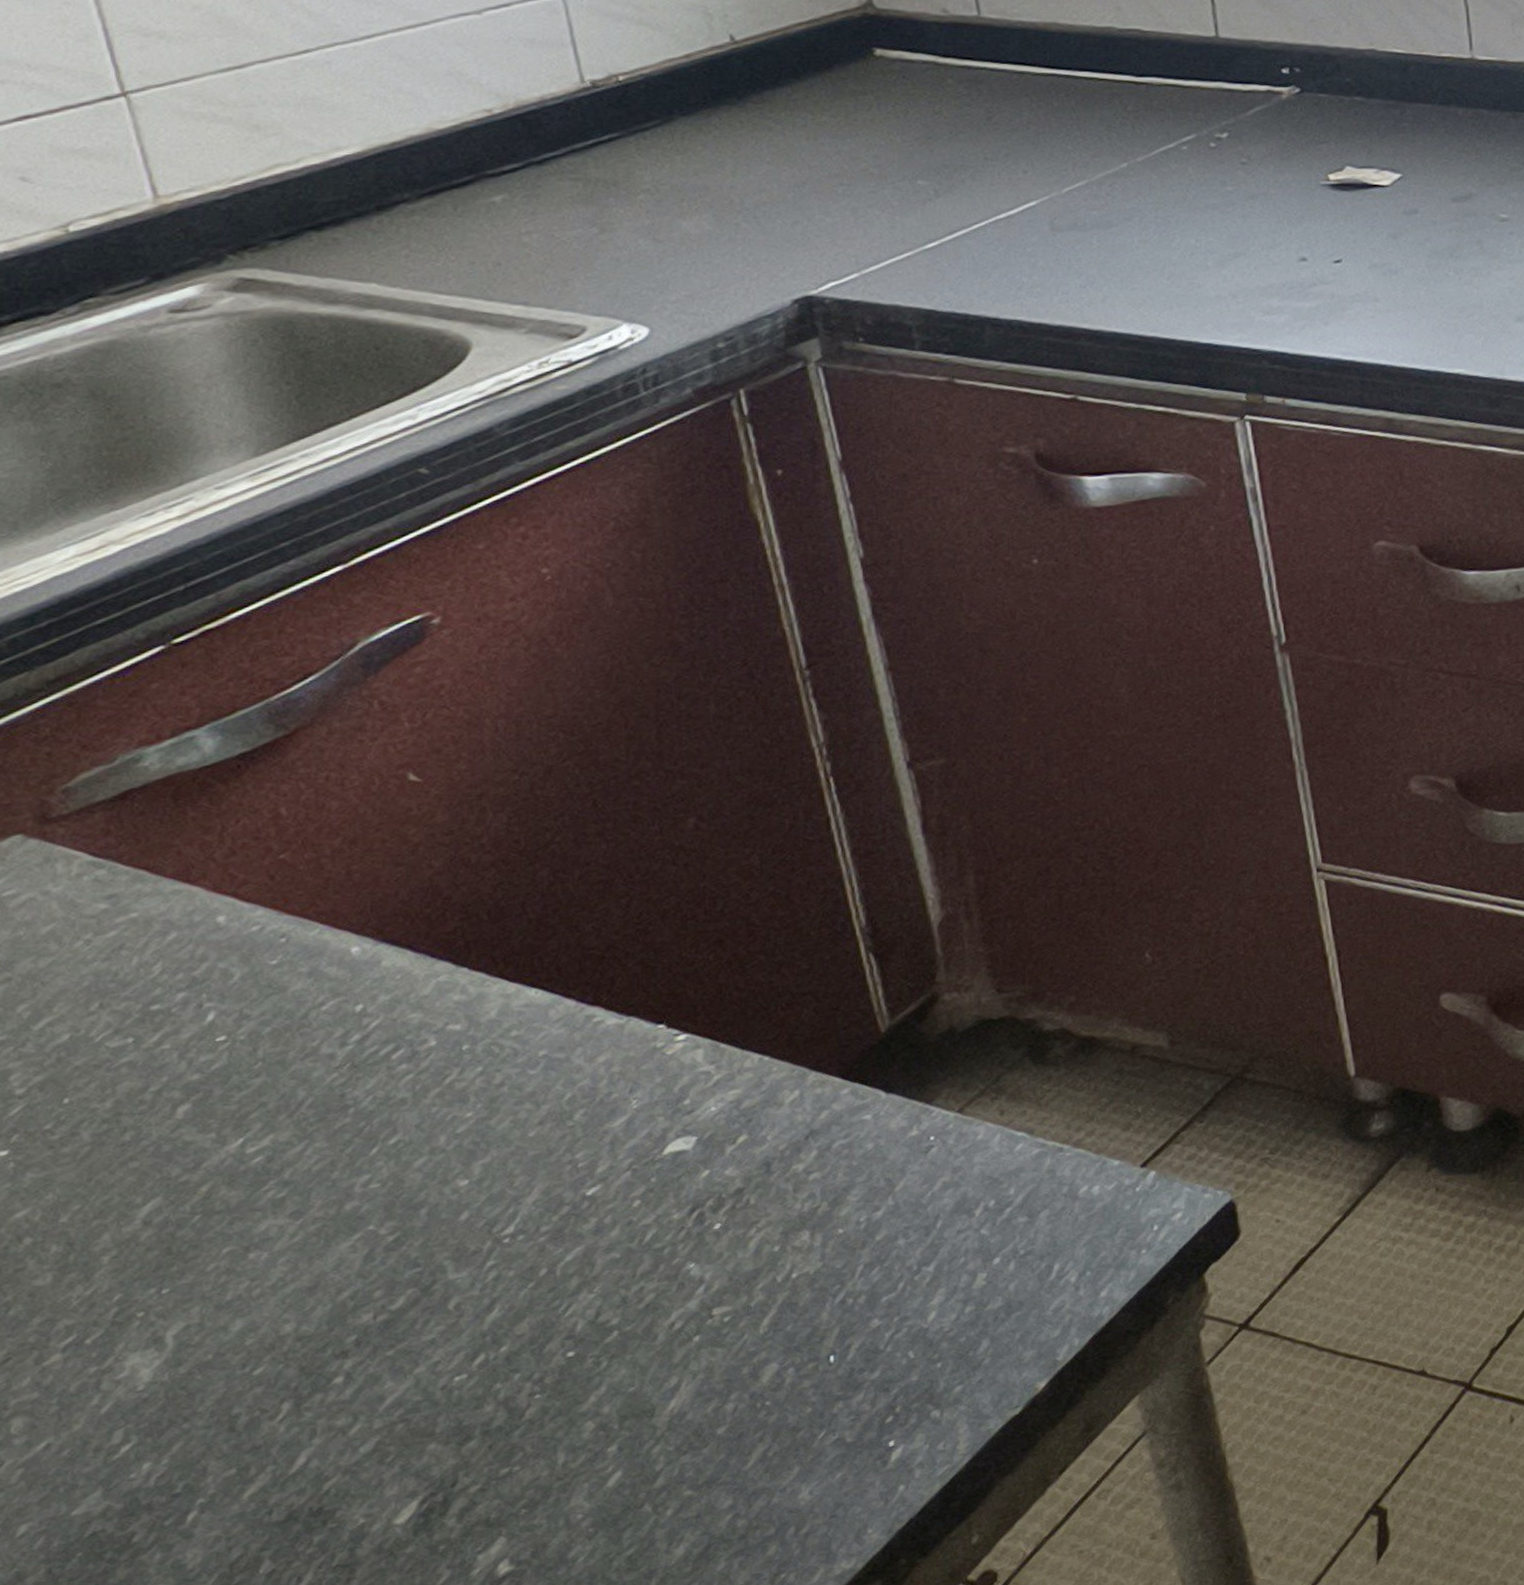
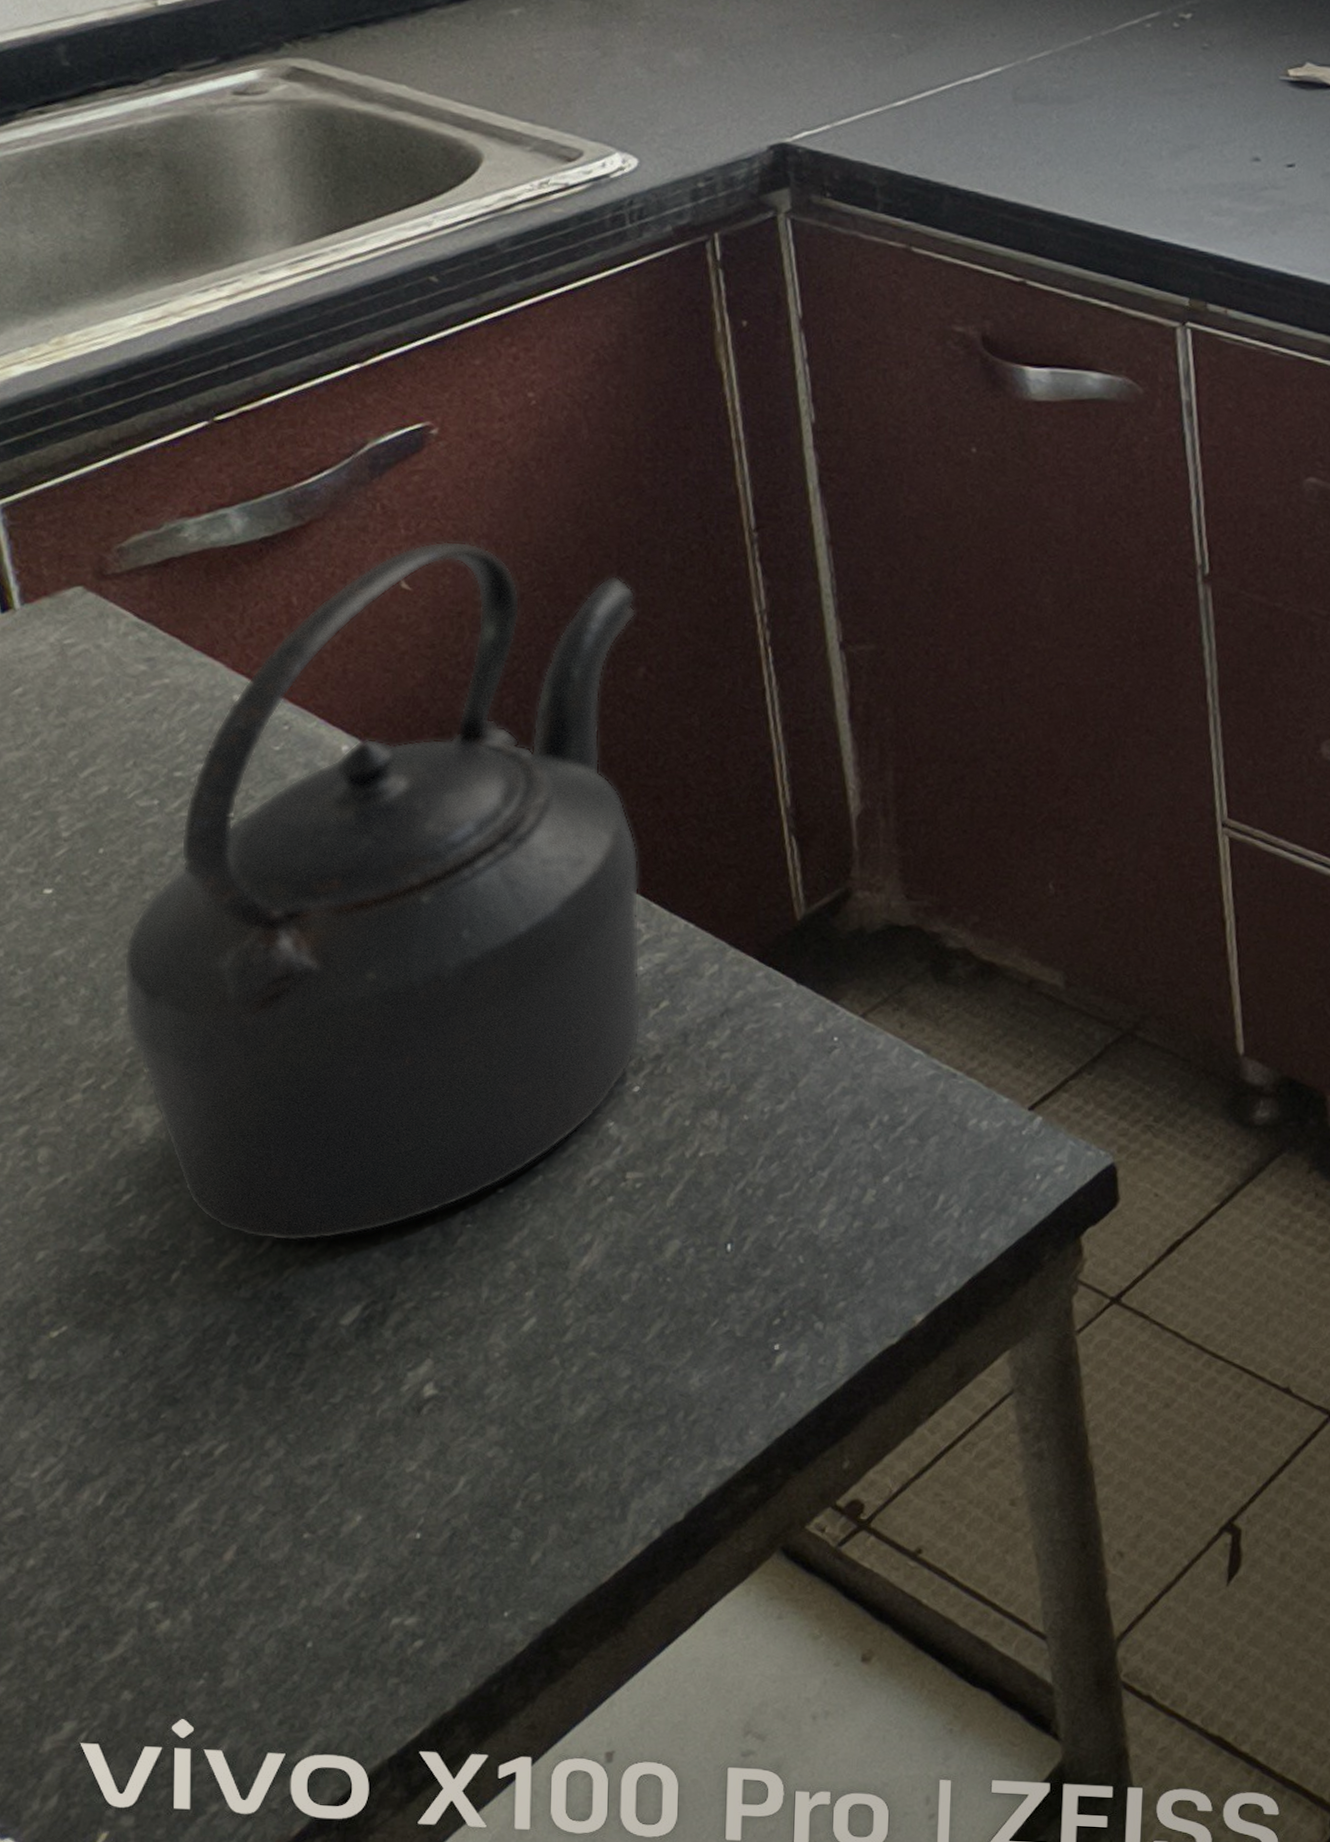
kettle: none [103,724,718,1460] -> present [123,540,641,1242]

